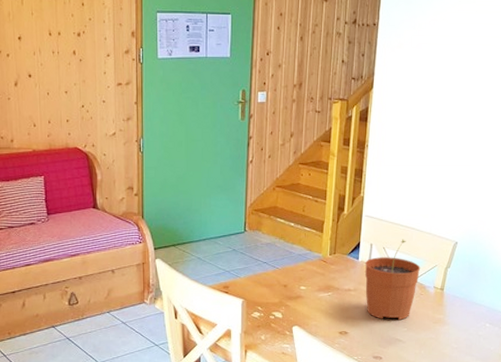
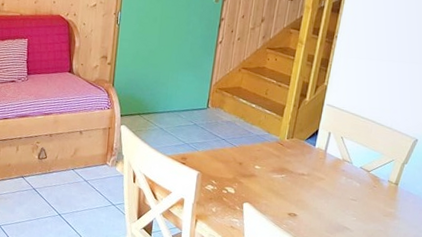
plant pot: present [365,239,421,320] -> none [318,131,377,209]

